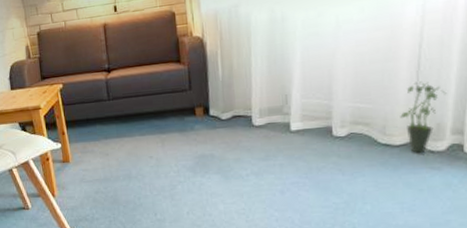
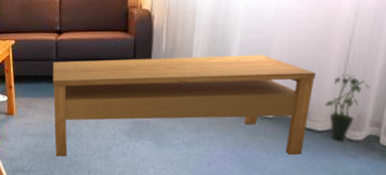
coffee table: none [105,70,387,201] -> present [53,55,316,157]

